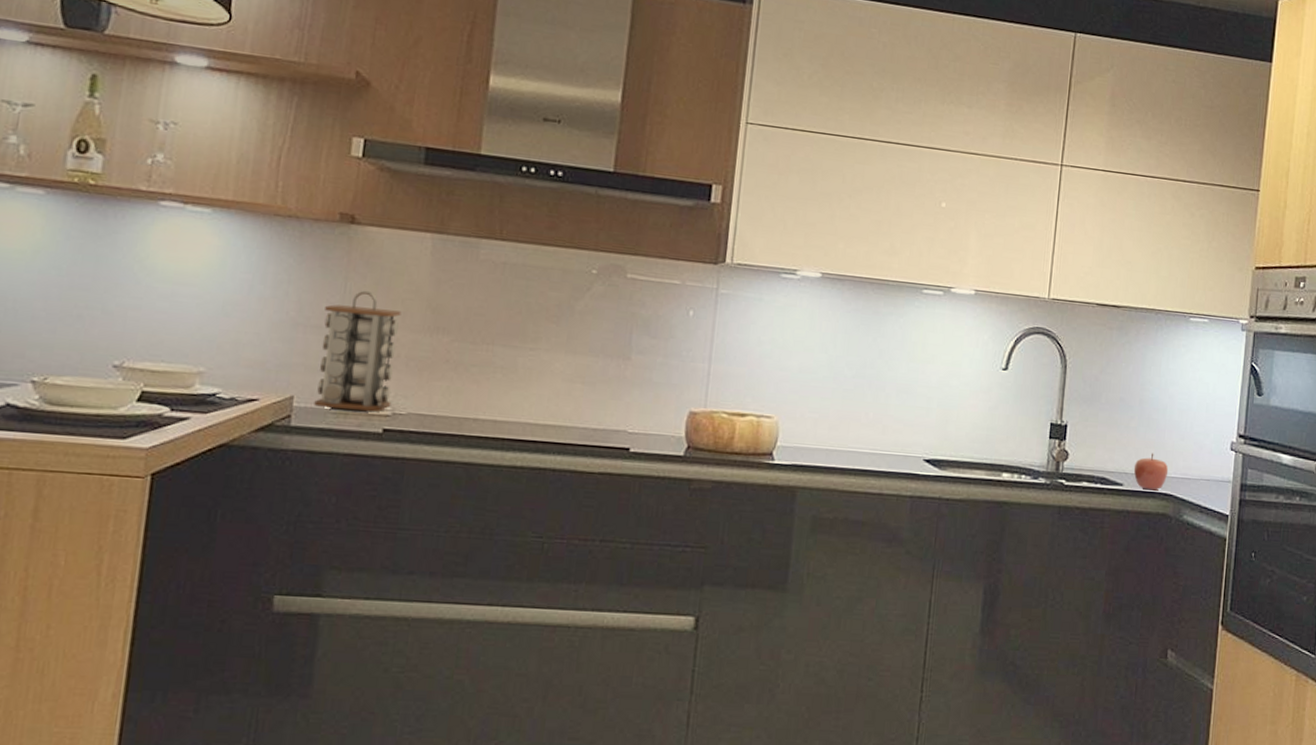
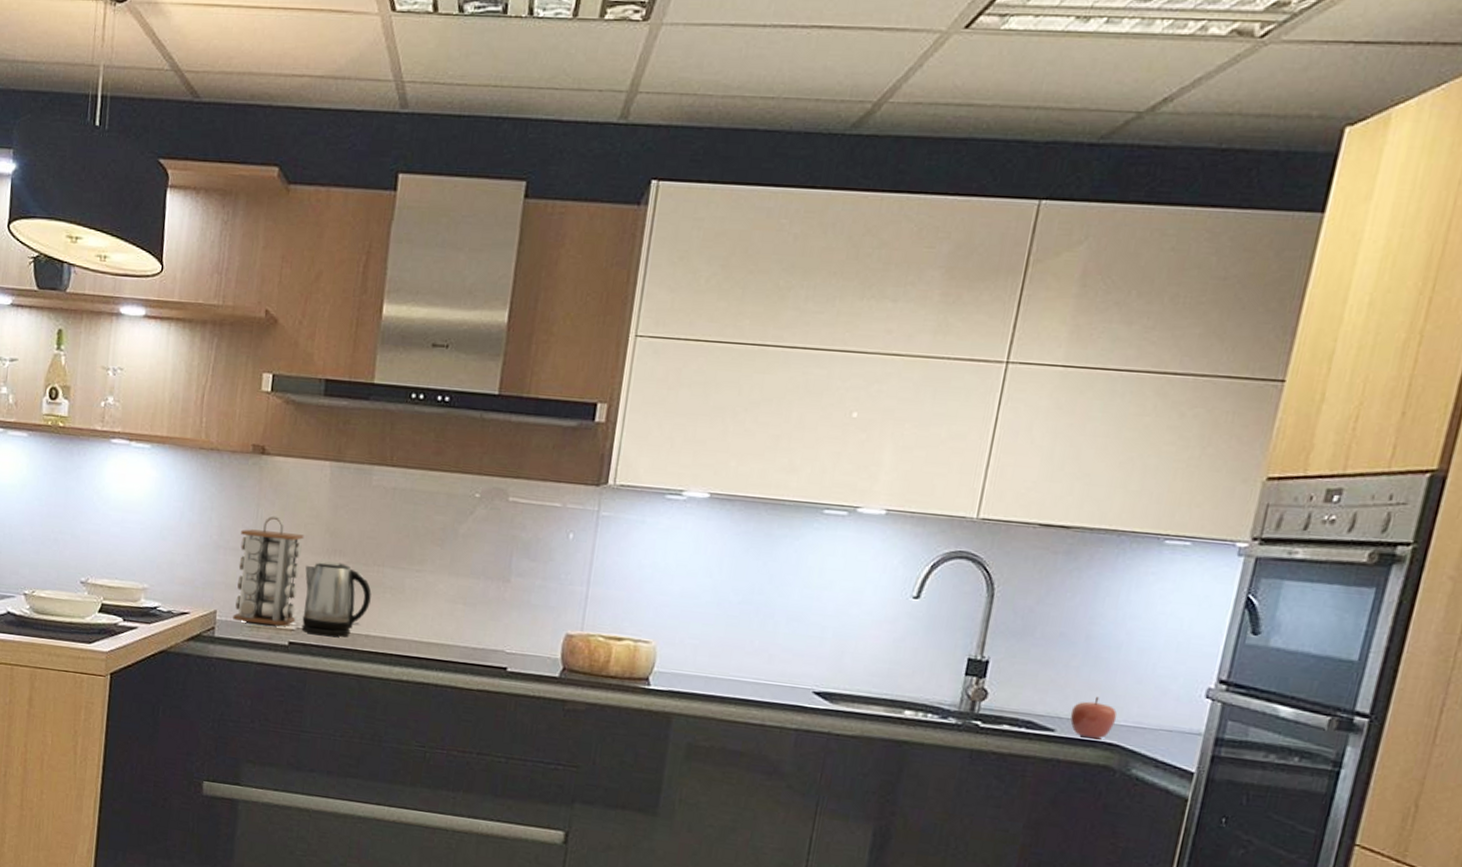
kettle: none [398,339,480,422] -> present [301,560,372,637]

